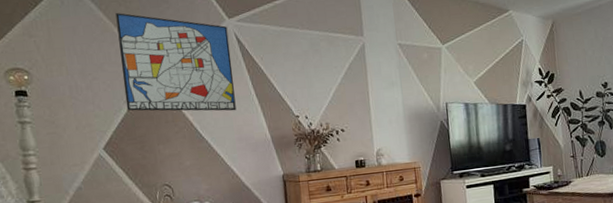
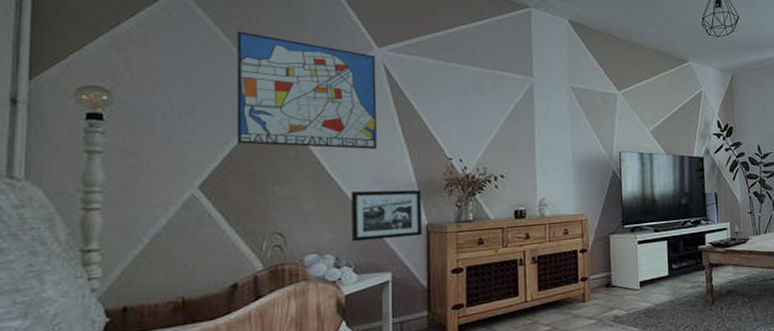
picture frame: none [219,145,280,191] -> present [351,189,422,242]

